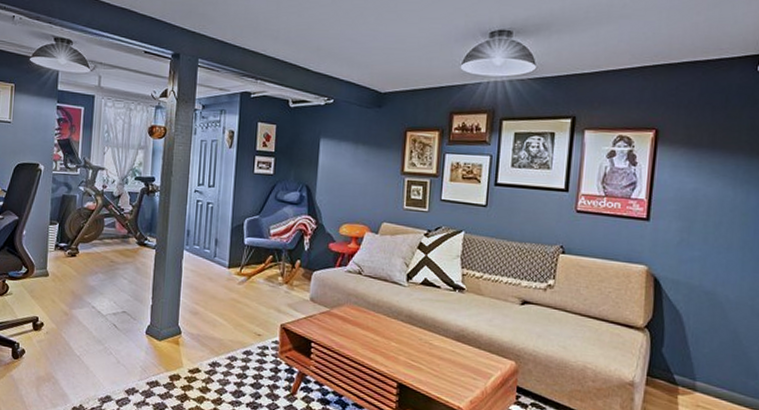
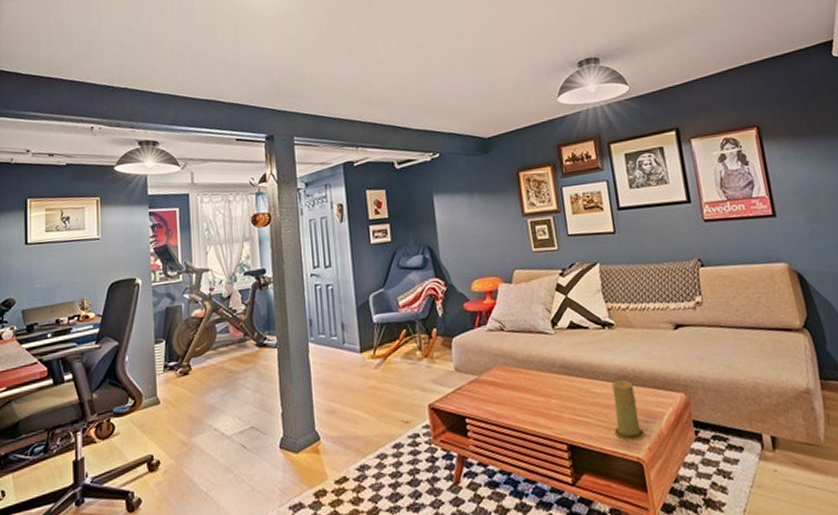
candle: none [442,338,470,393] -> present [611,379,645,441]

